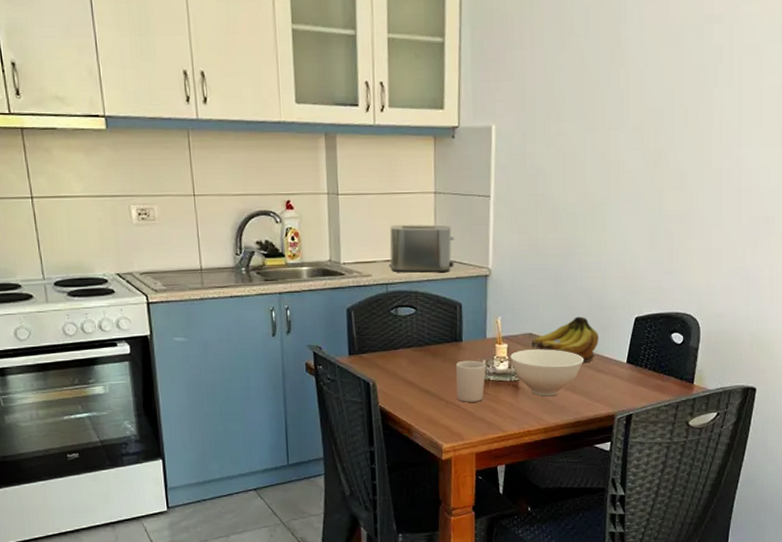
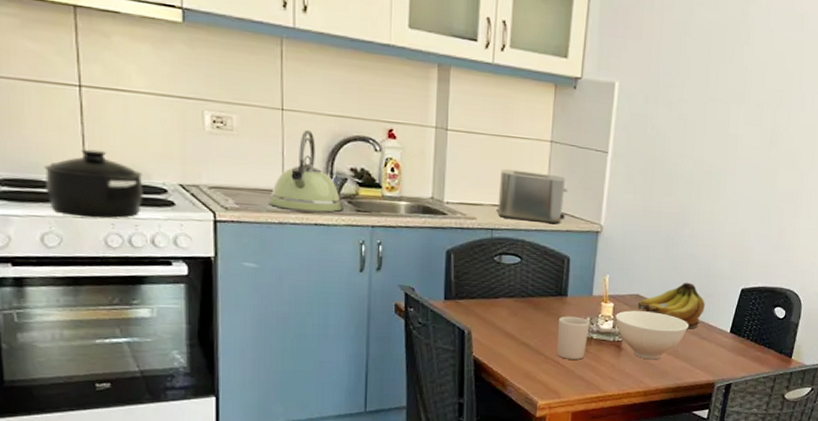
saucepan: none [11,251,89,310] -> present [44,149,143,218]
kettle: none [189,211,253,287] -> present [268,129,343,213]

